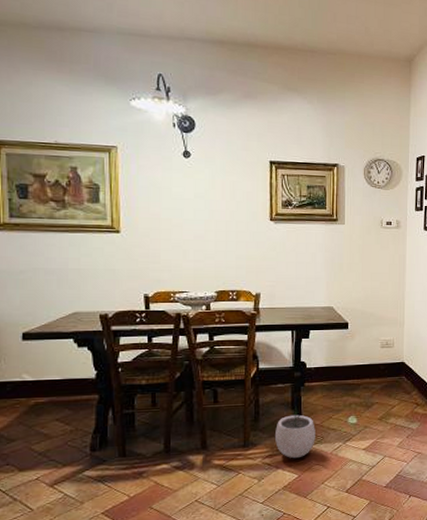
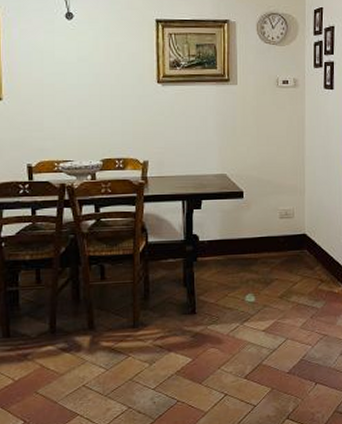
plant pot: present [275,406,315,459] -> none [167,283,210,341]

